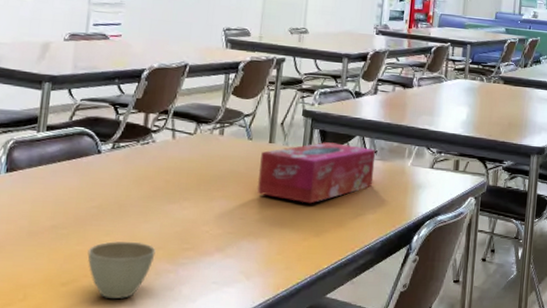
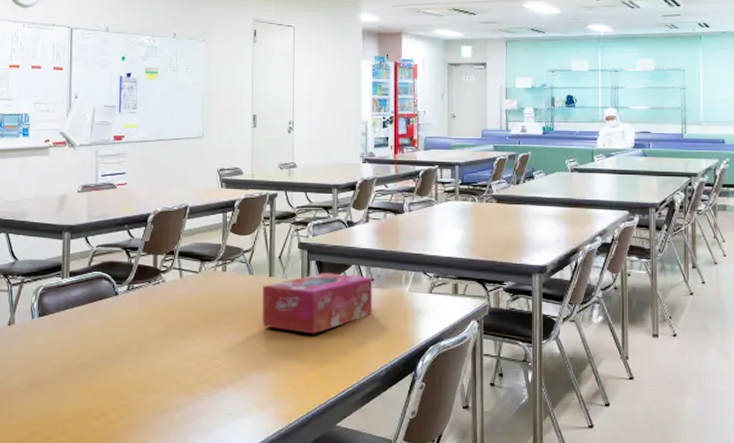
cup: present [87,241,156,299] -> none [114,376,174,431]

